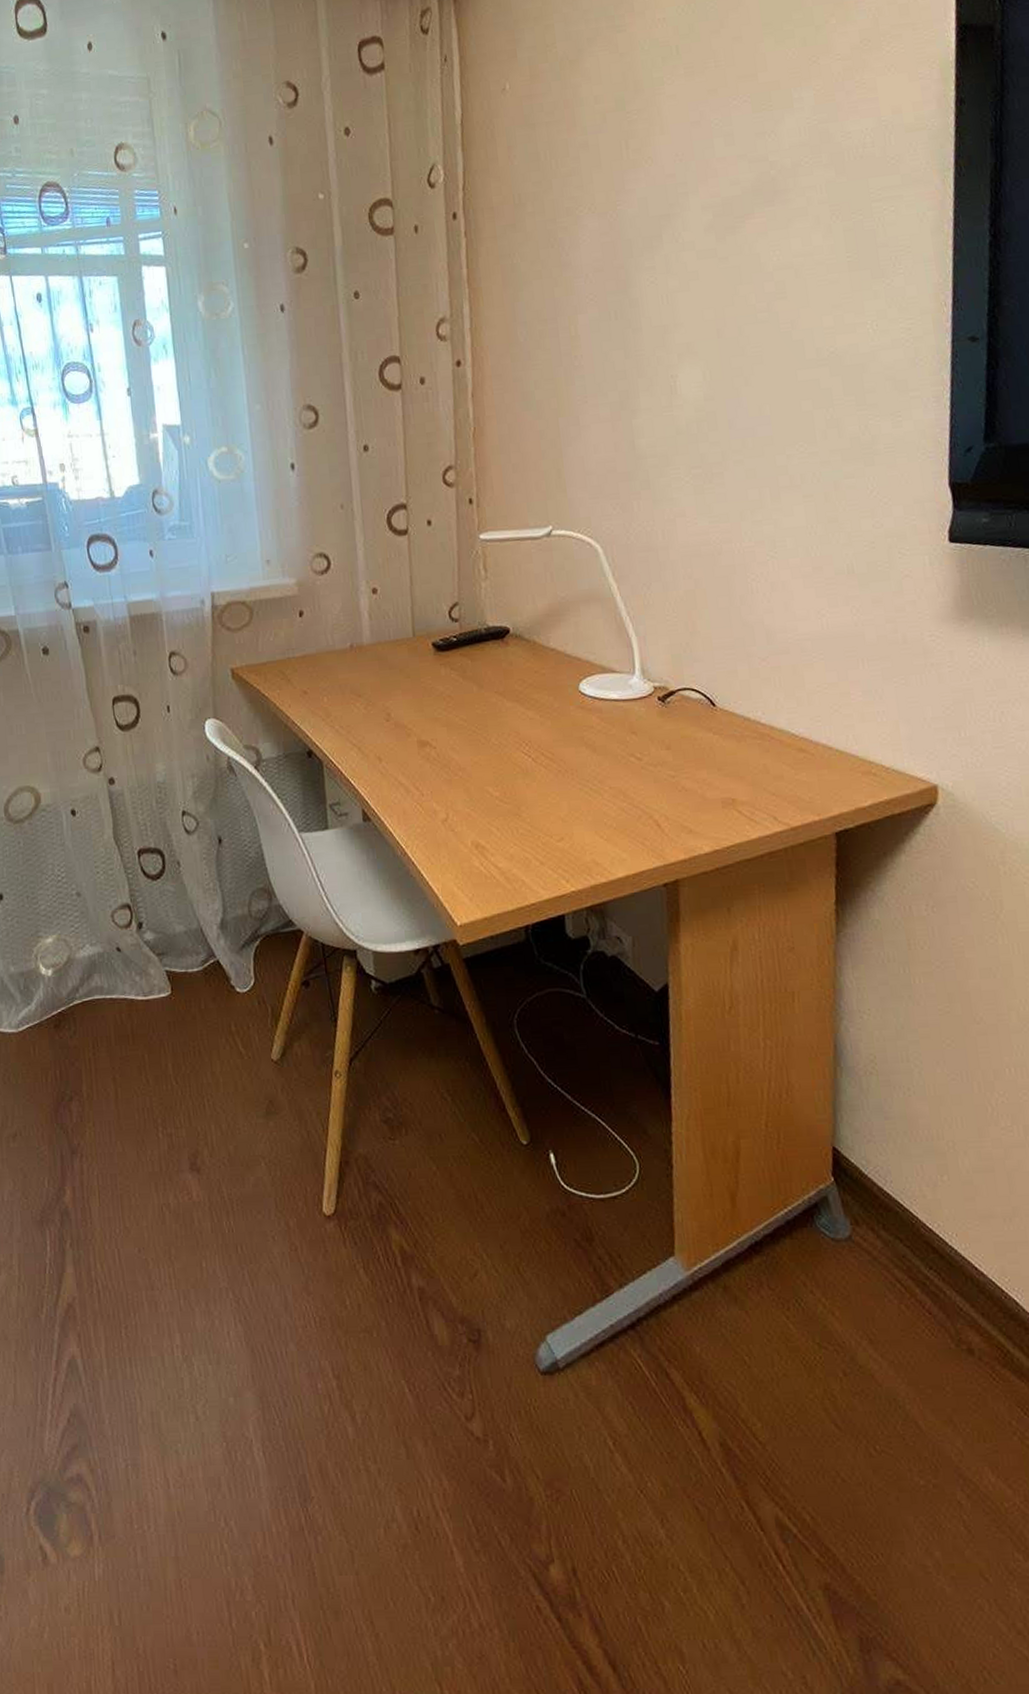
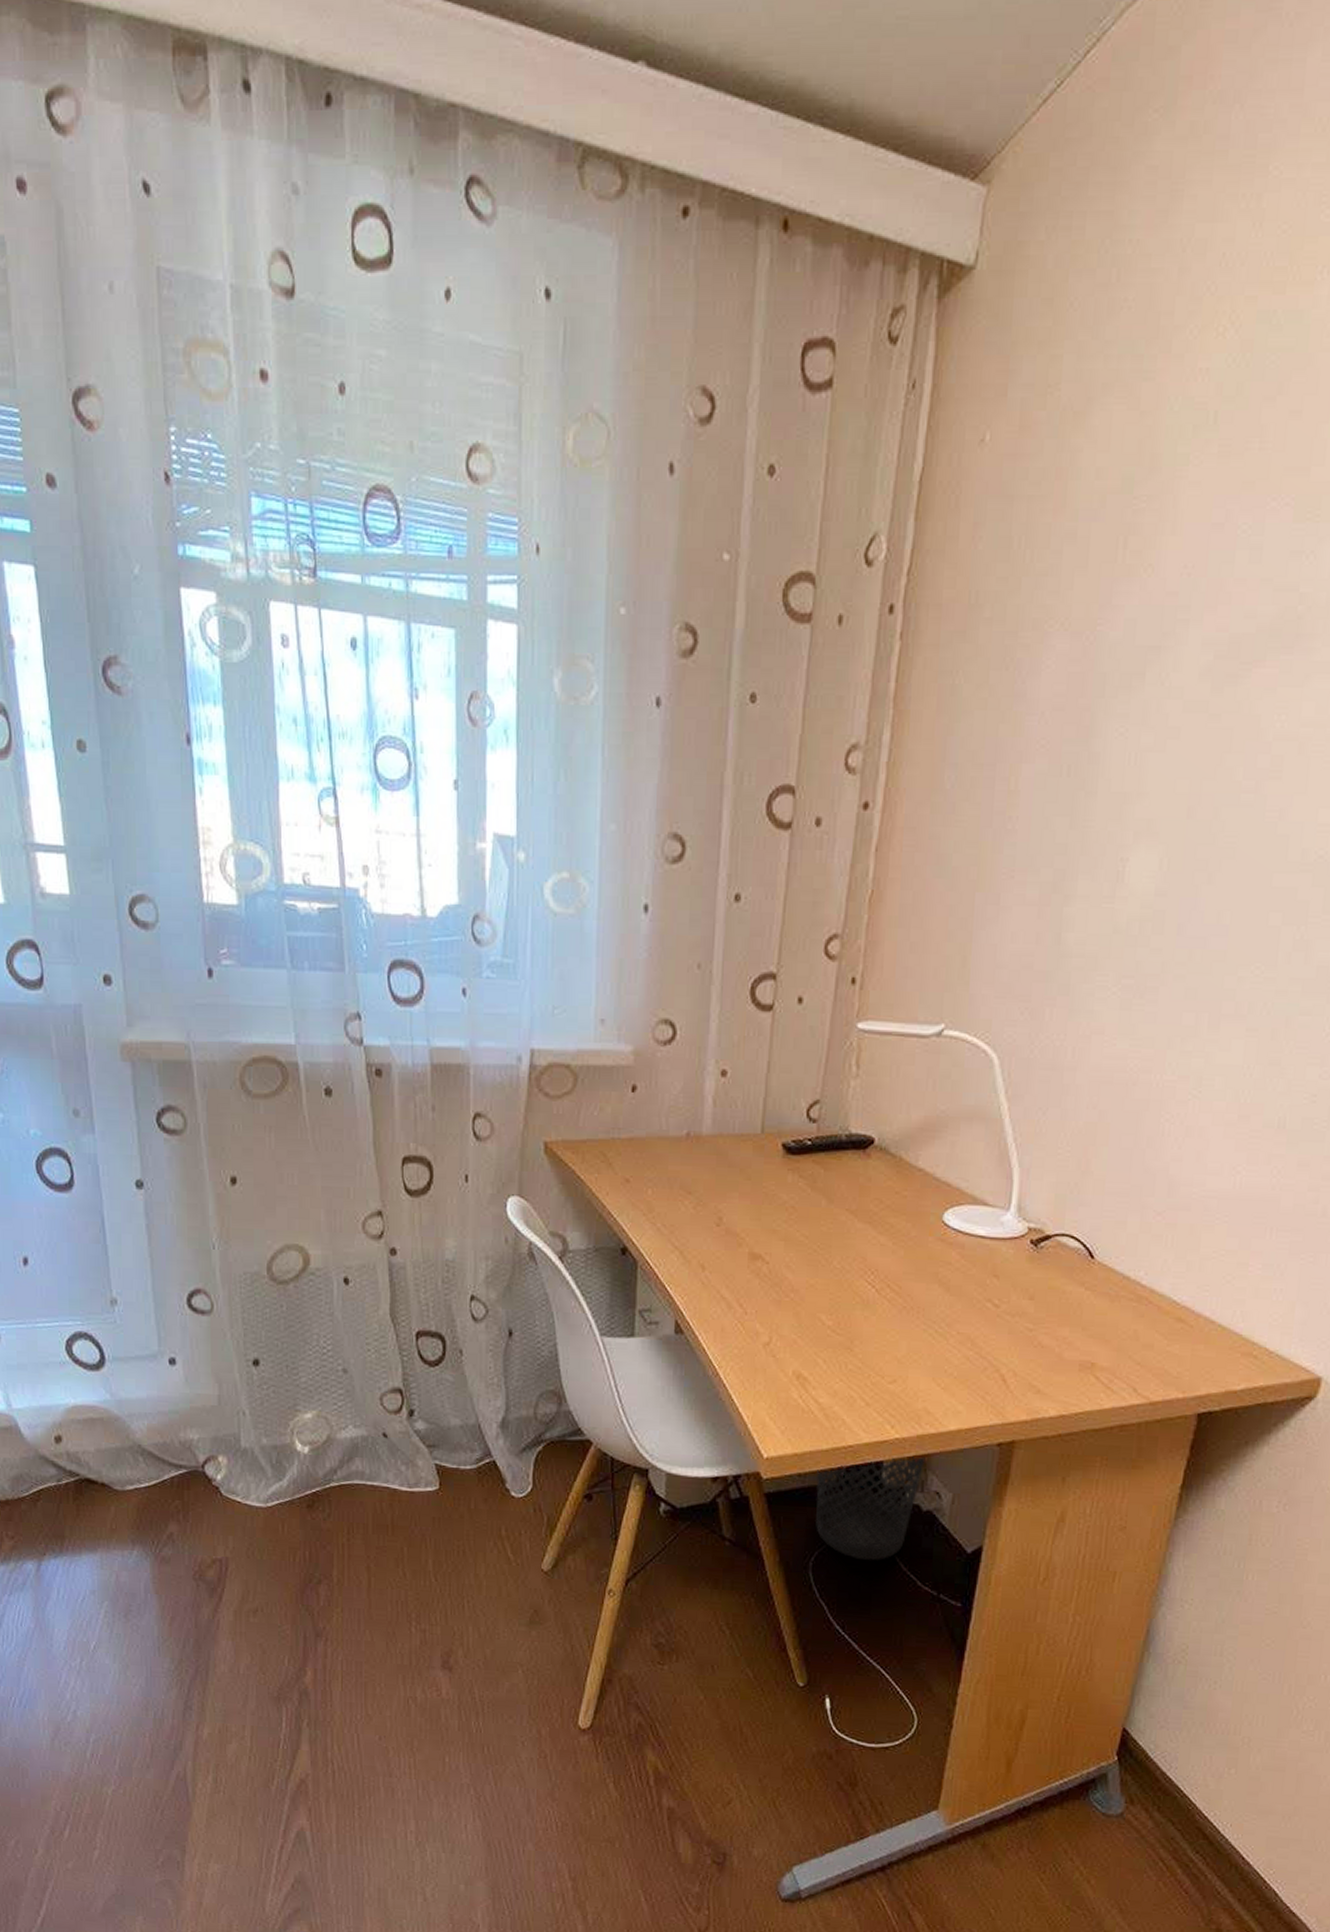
wastebasket: none [507,905,602,1012] -> present [816,1456,926,1562]

